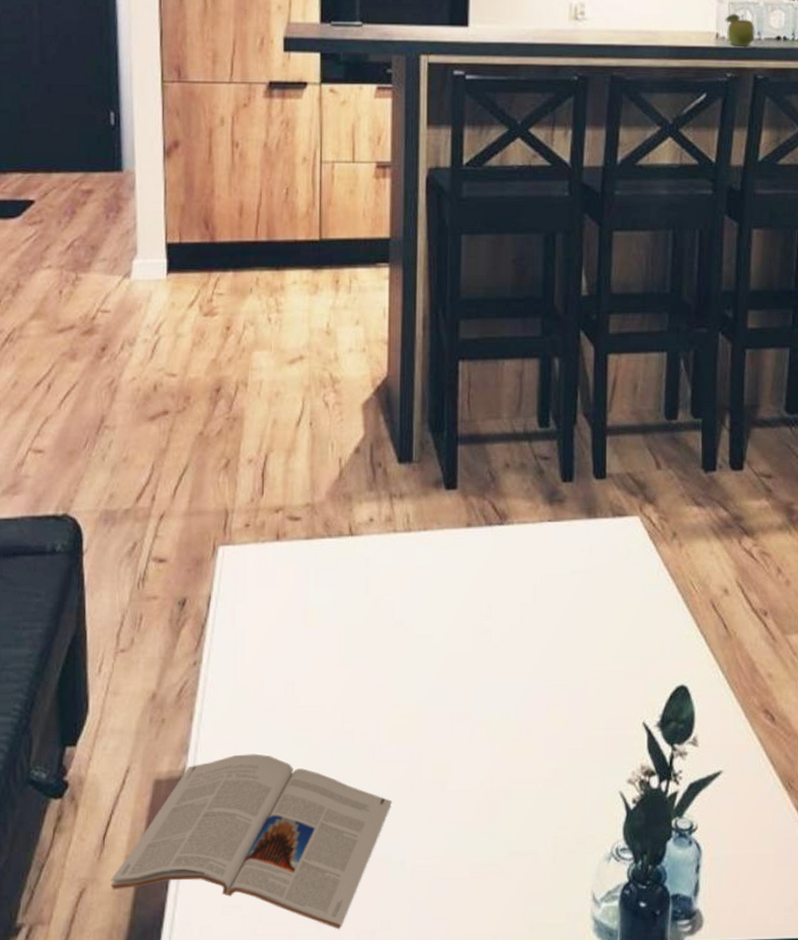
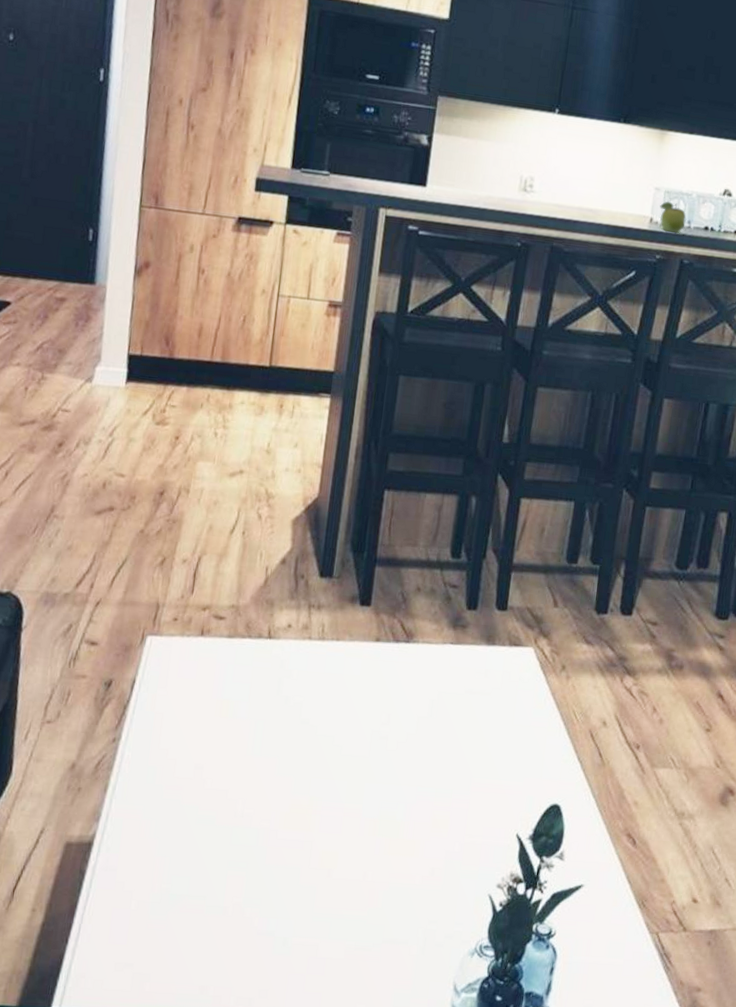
magazine: present [110,754,392,930] -> none [15,827,281,995]

